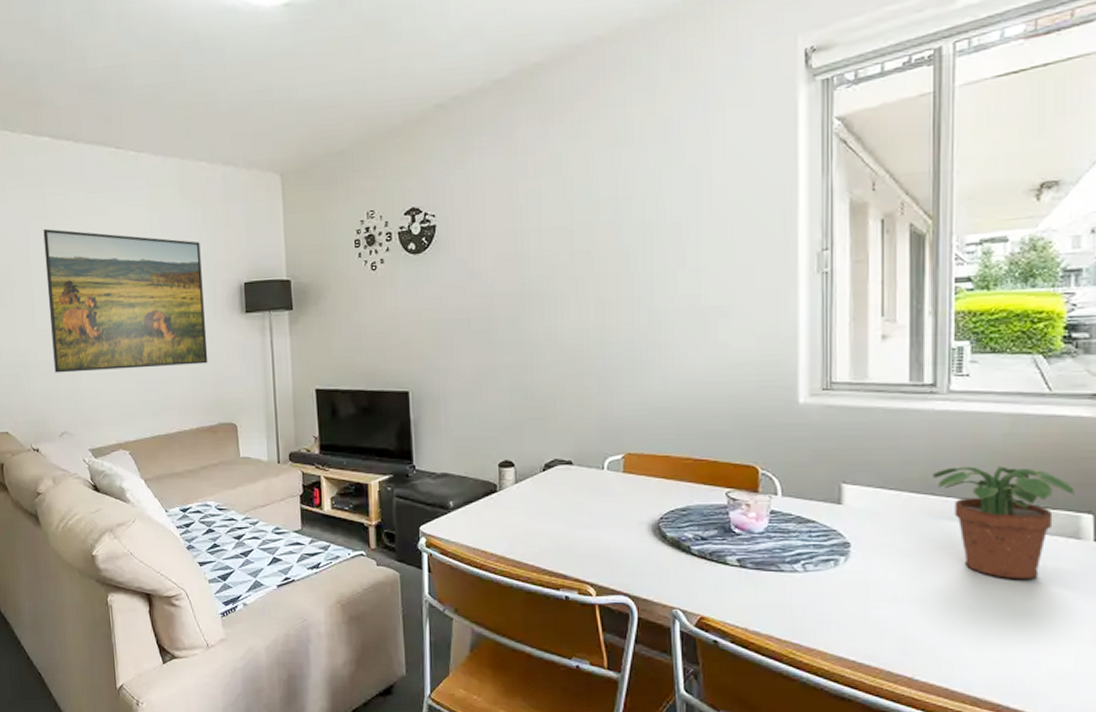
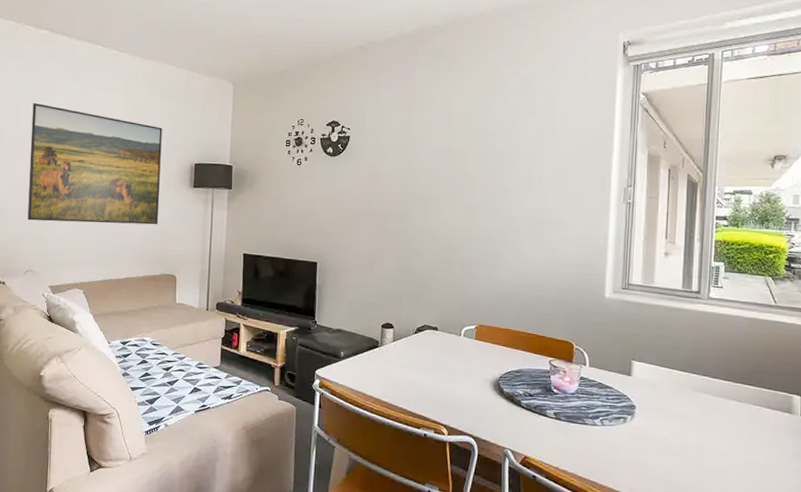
potted plant: present [933,466,1075,580] -> none [695,354,789,442]

